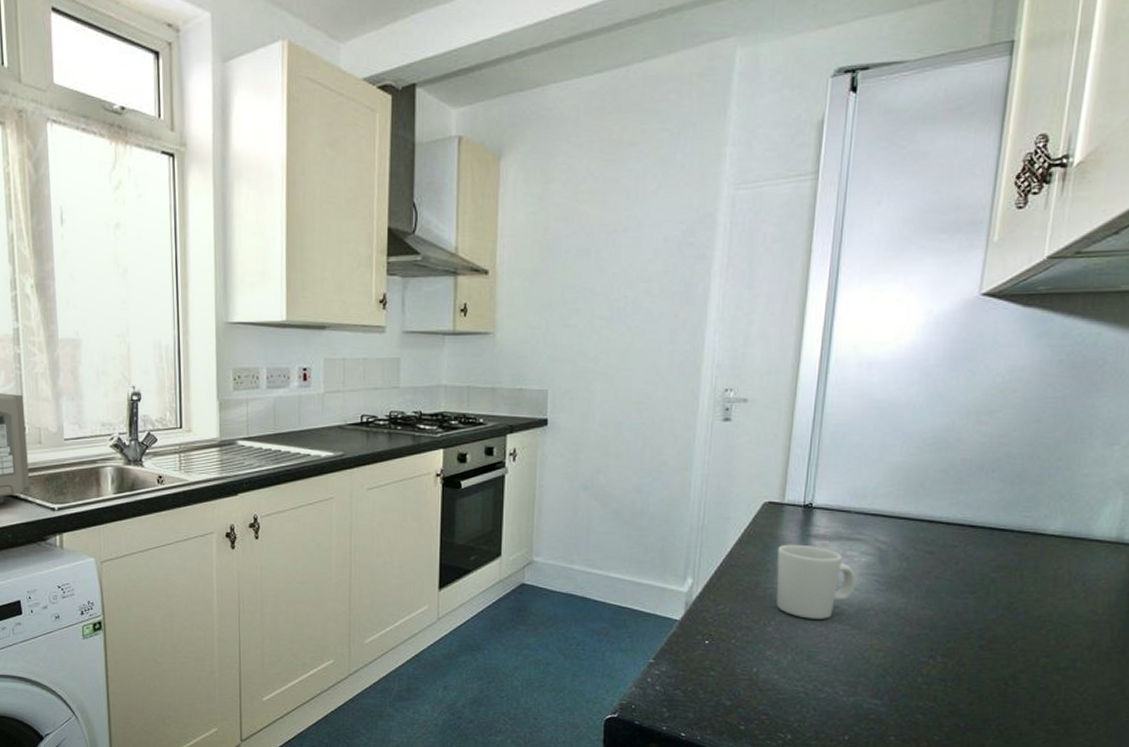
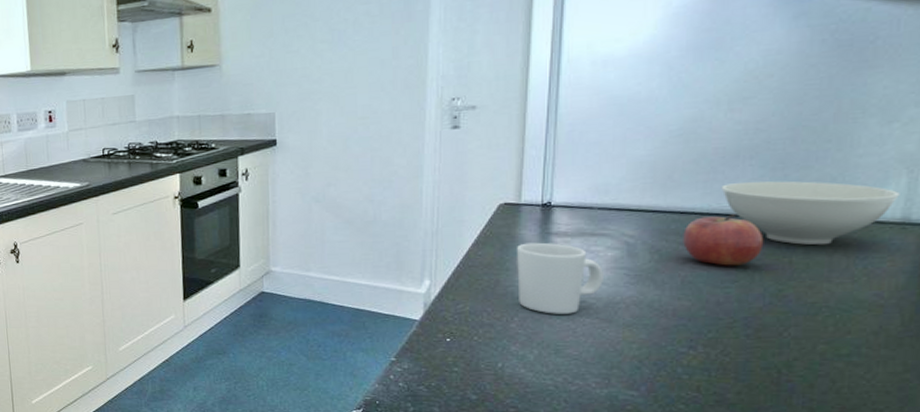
fruit: none [929,524,1000,577] -> present [683,213,764,266]
bowl: none [966,494,1116,561] -> present [721,181,900,246]

